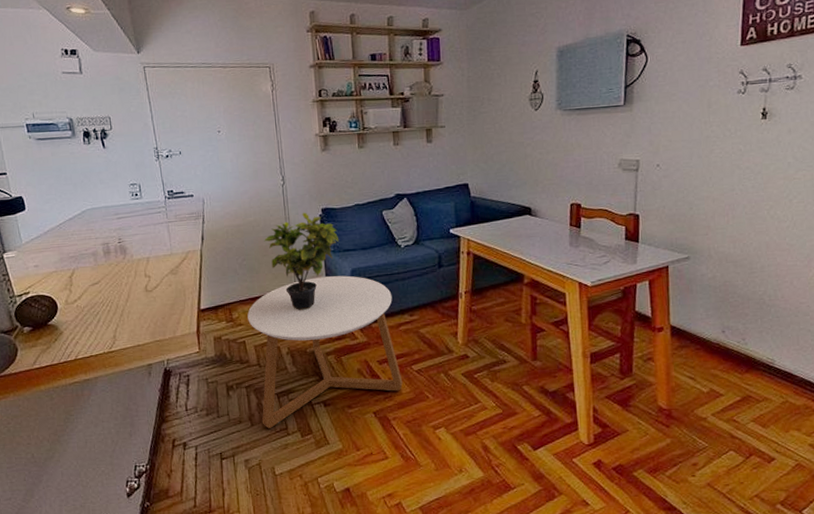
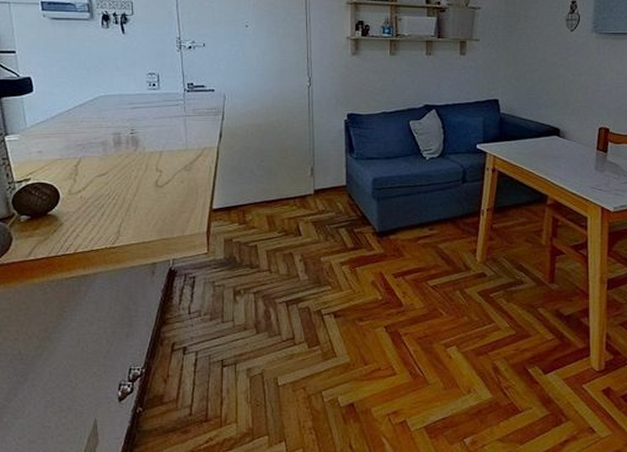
coffee table: present [247,275,403,428] -> none [262,184,417,337]
potted plant: present [264,212,340,310] -> none [285,116,363,217]

